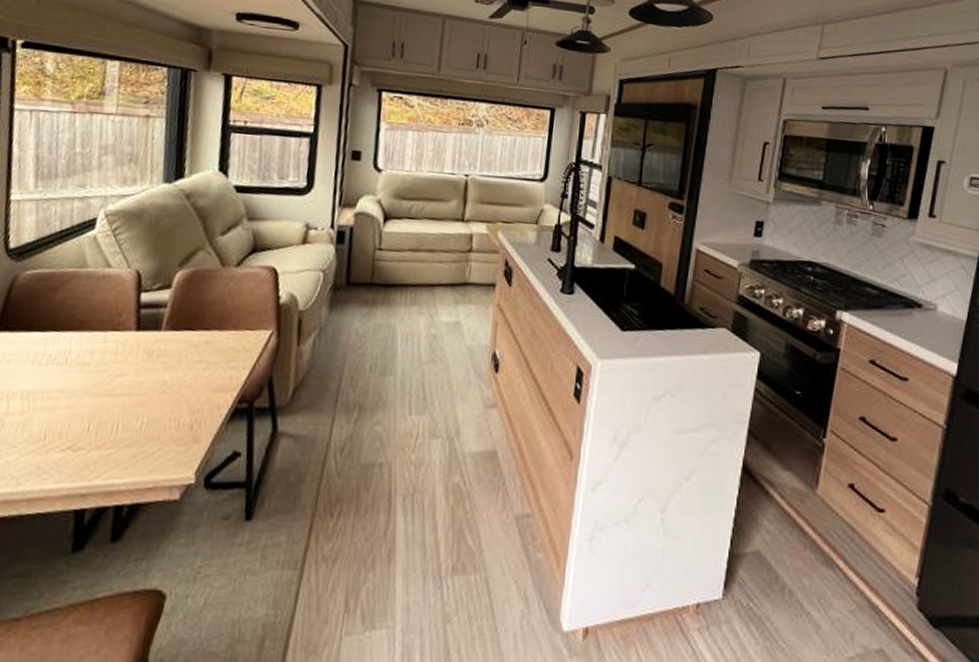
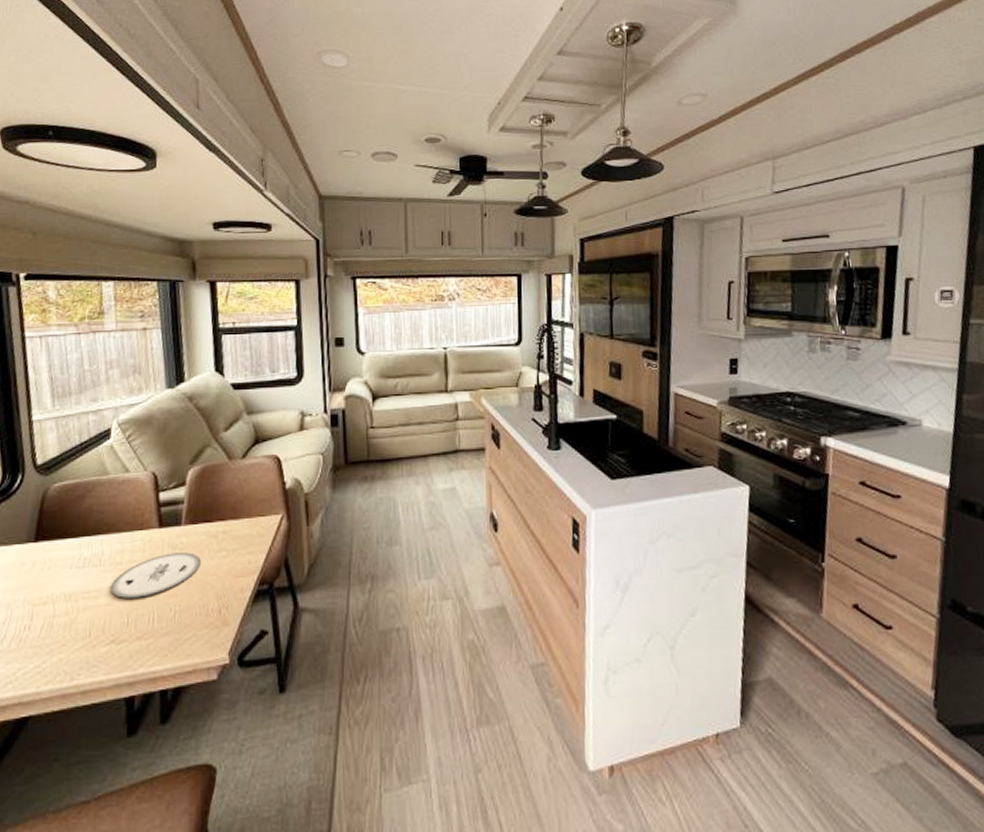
plate: none [73,359,178,404] -> present [110,552,201,598]

